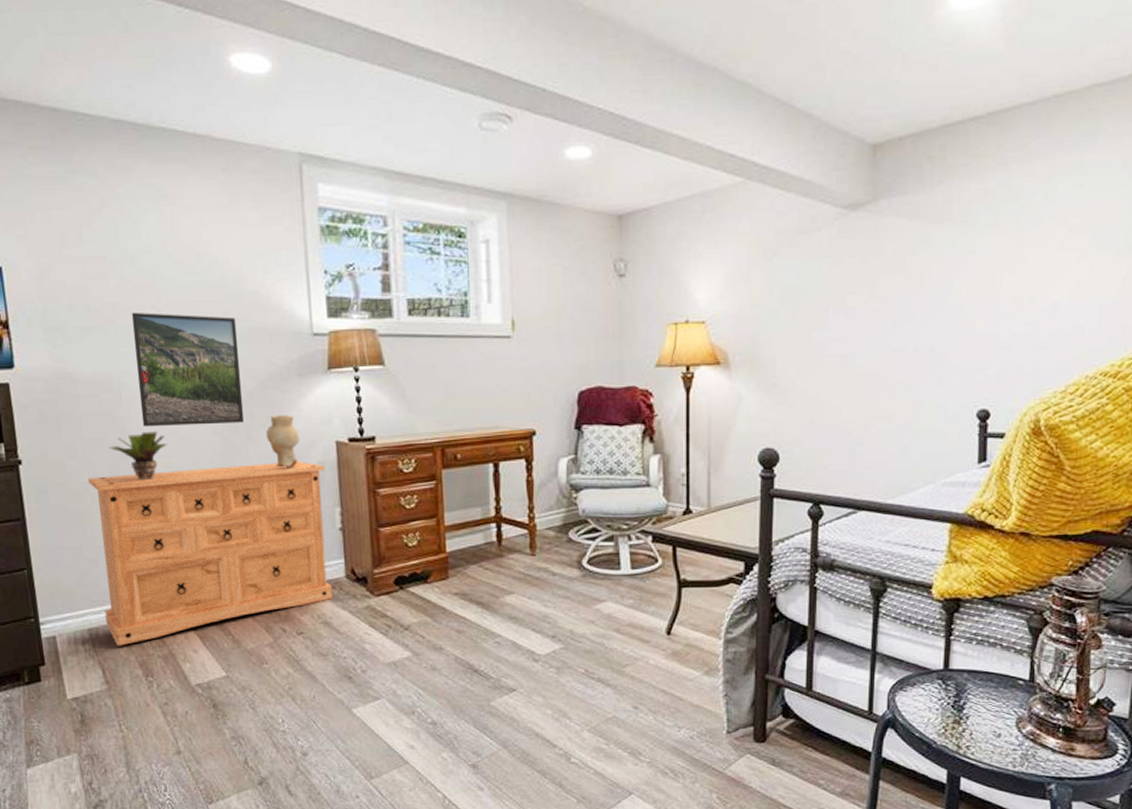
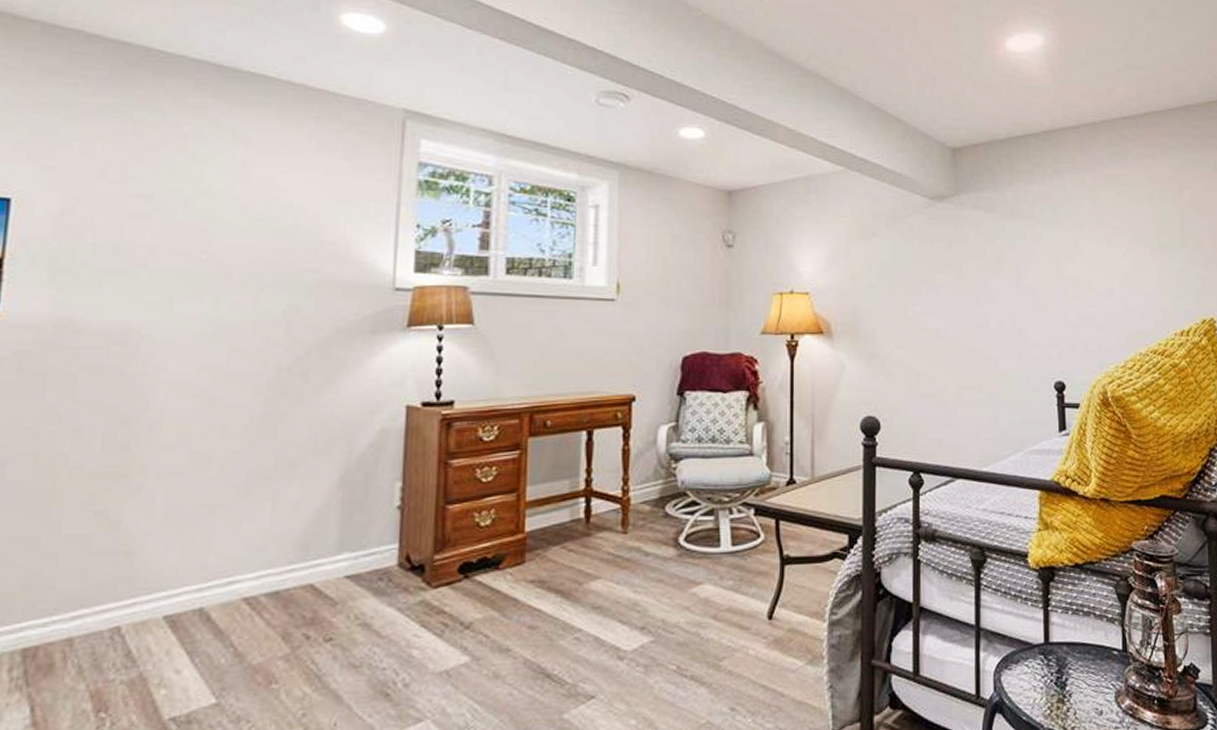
dresser: present [88,461,332,646] -> none [52,427,389,671]
potted plant: present [109,431,168,481] -> none [108,392,191,452]
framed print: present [131,312,245,427] -> none [161,256,305,387]
decorative vase: present [266,415,300,468] -> none [321,375,362,436]

